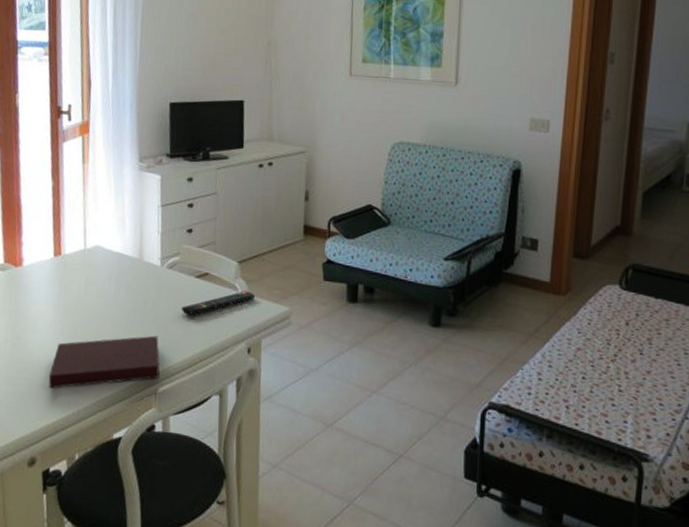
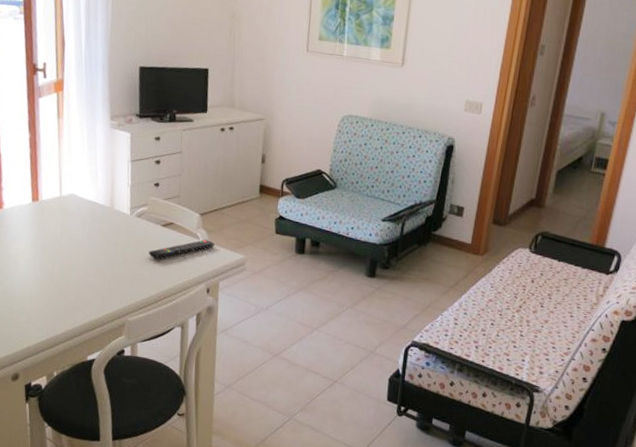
notebook: present [48,335,160,389] -> none [29,274,129,317]

